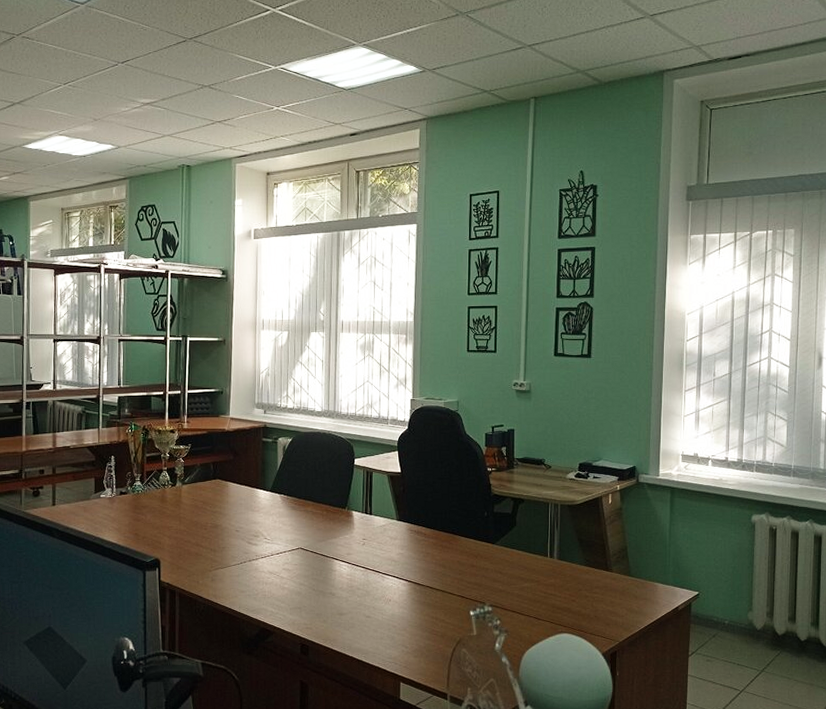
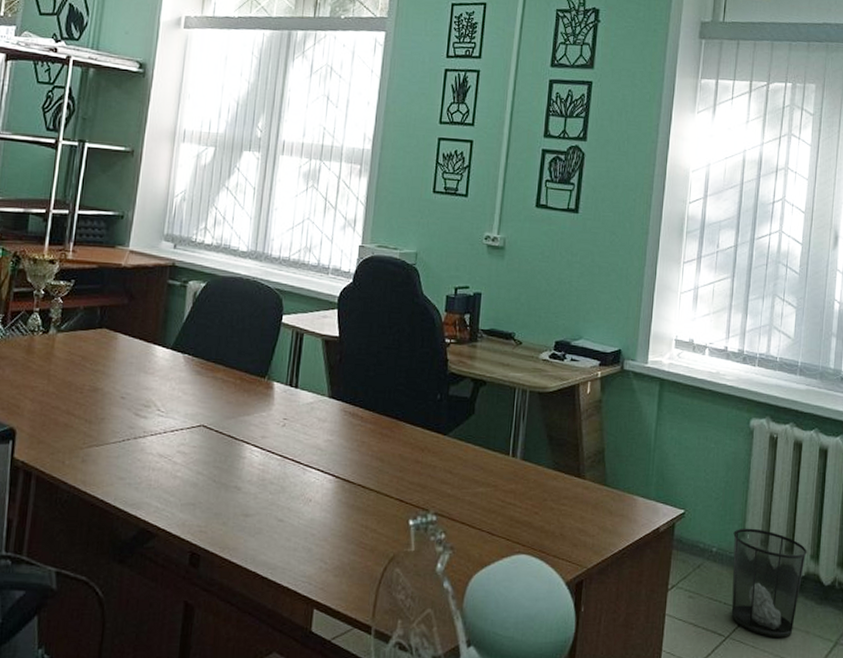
waste bin: none [742,603,808,691] -> present [731,528,807,639]

